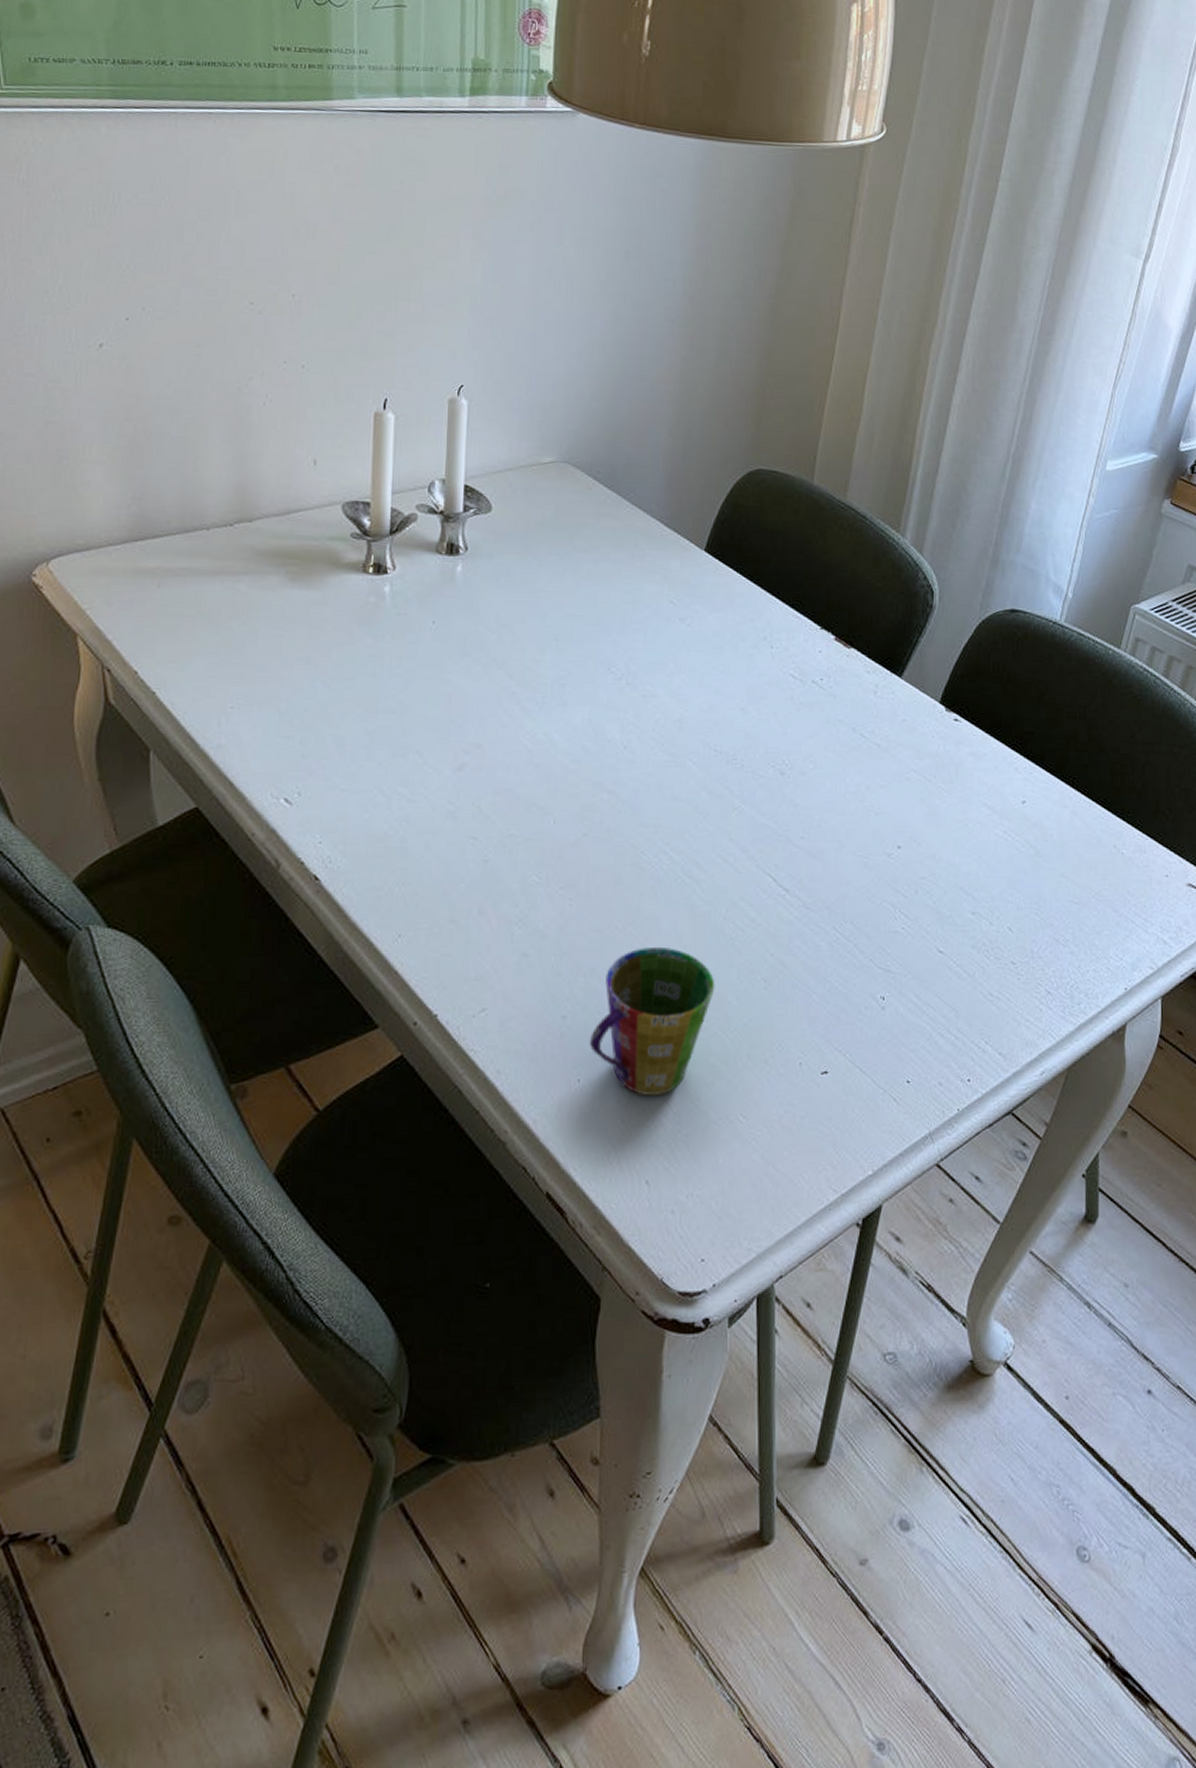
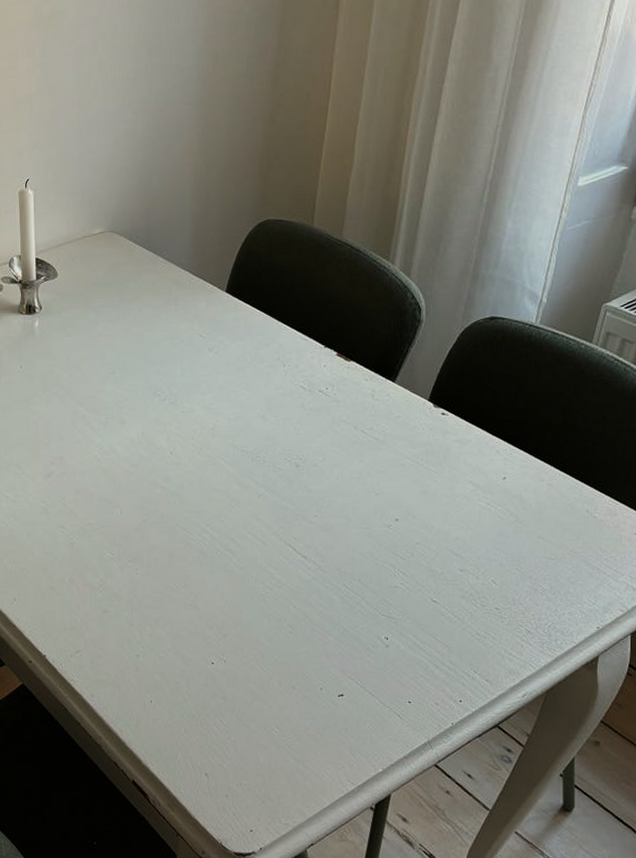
cup: present [589,946,715,1095] -> none [157,602,251,712]

